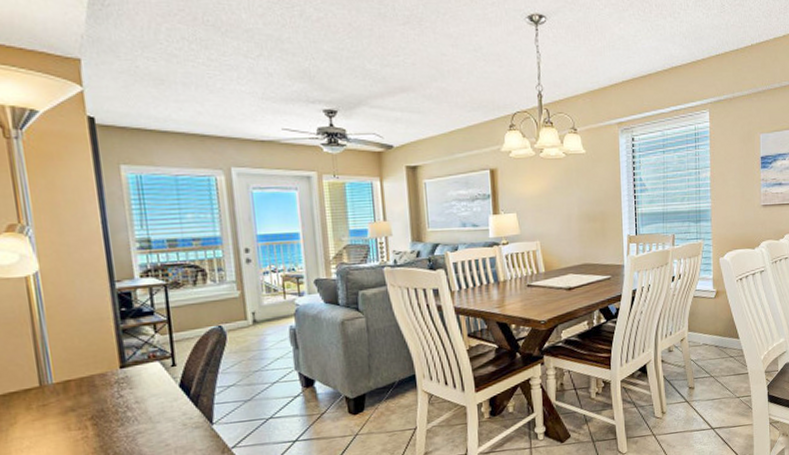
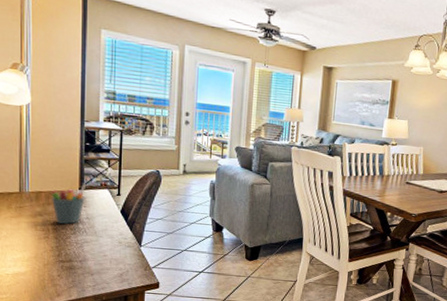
pen holder: none [82,359,130,416] -> present [51,183,87,224]

